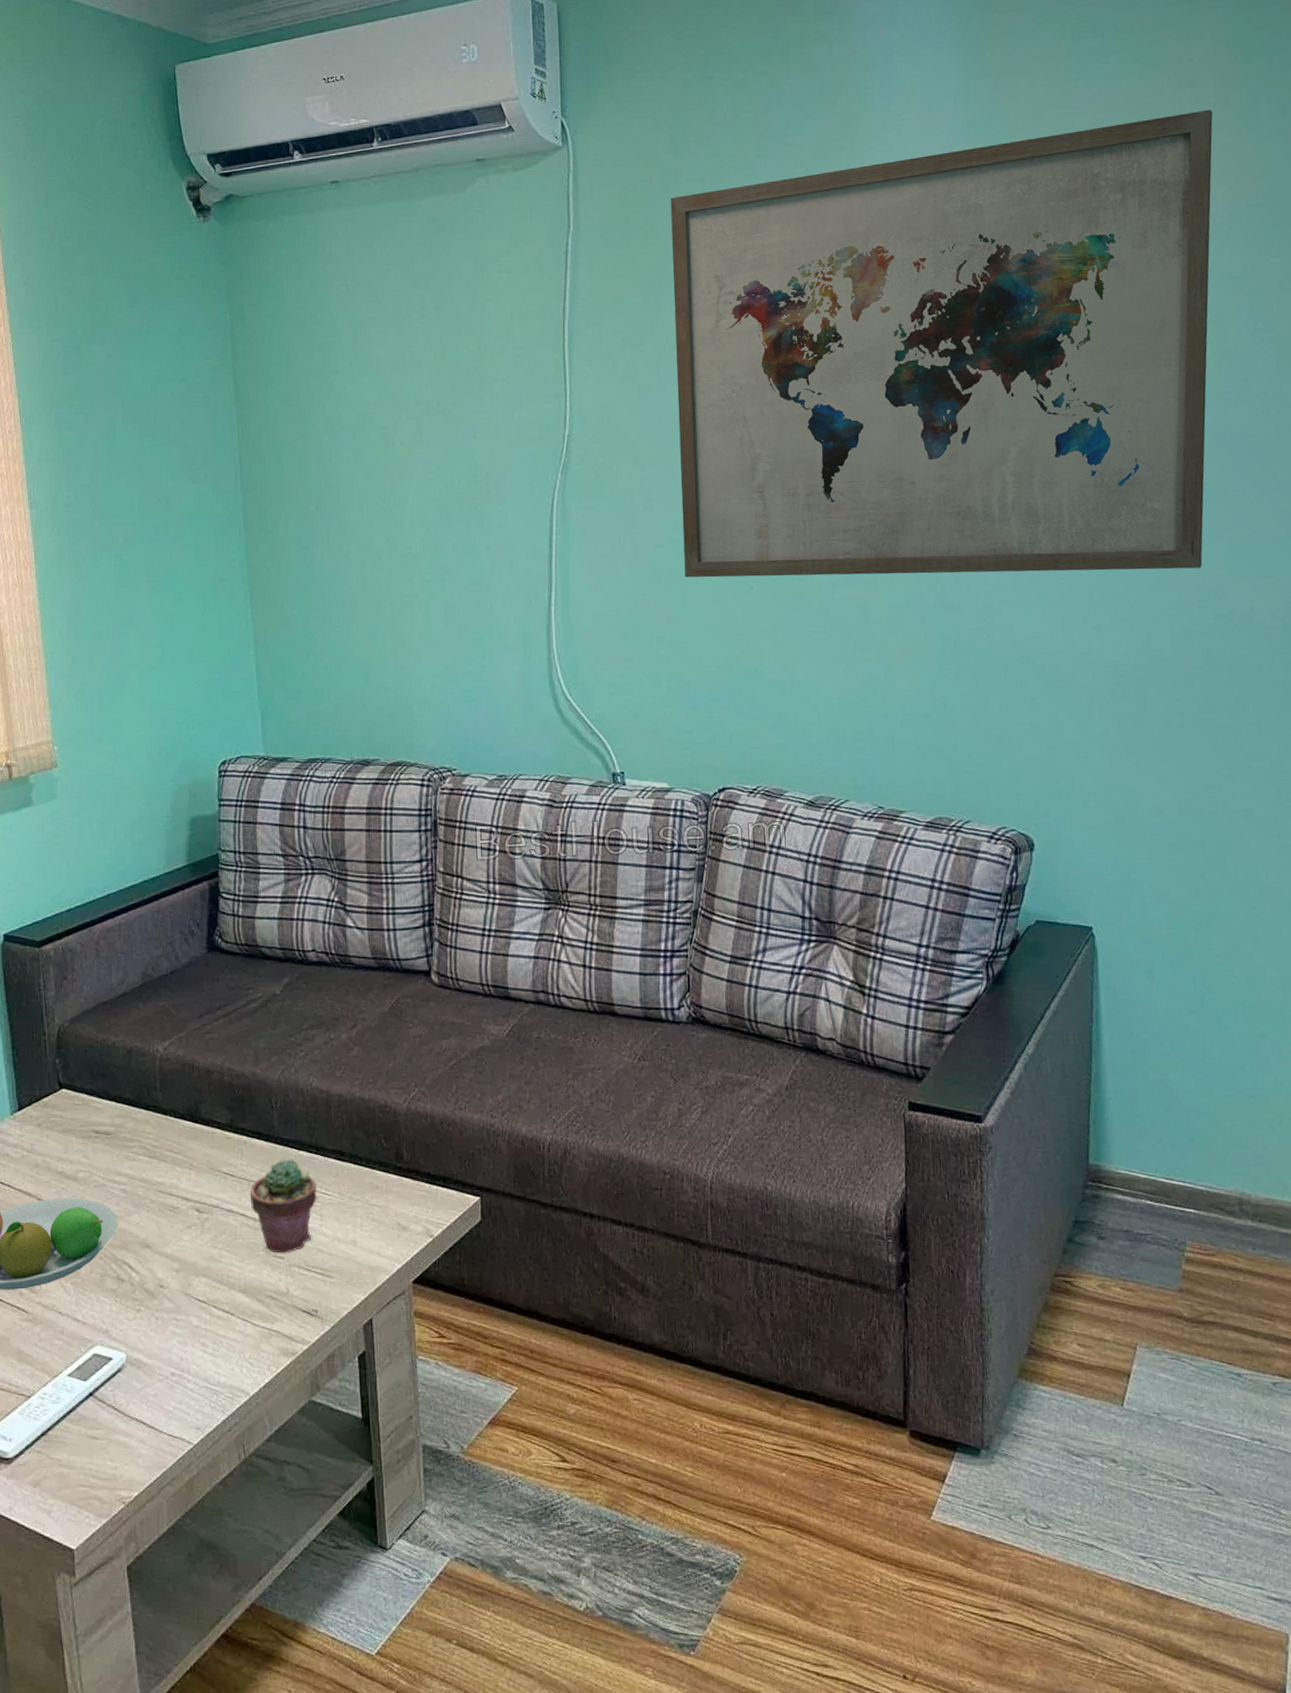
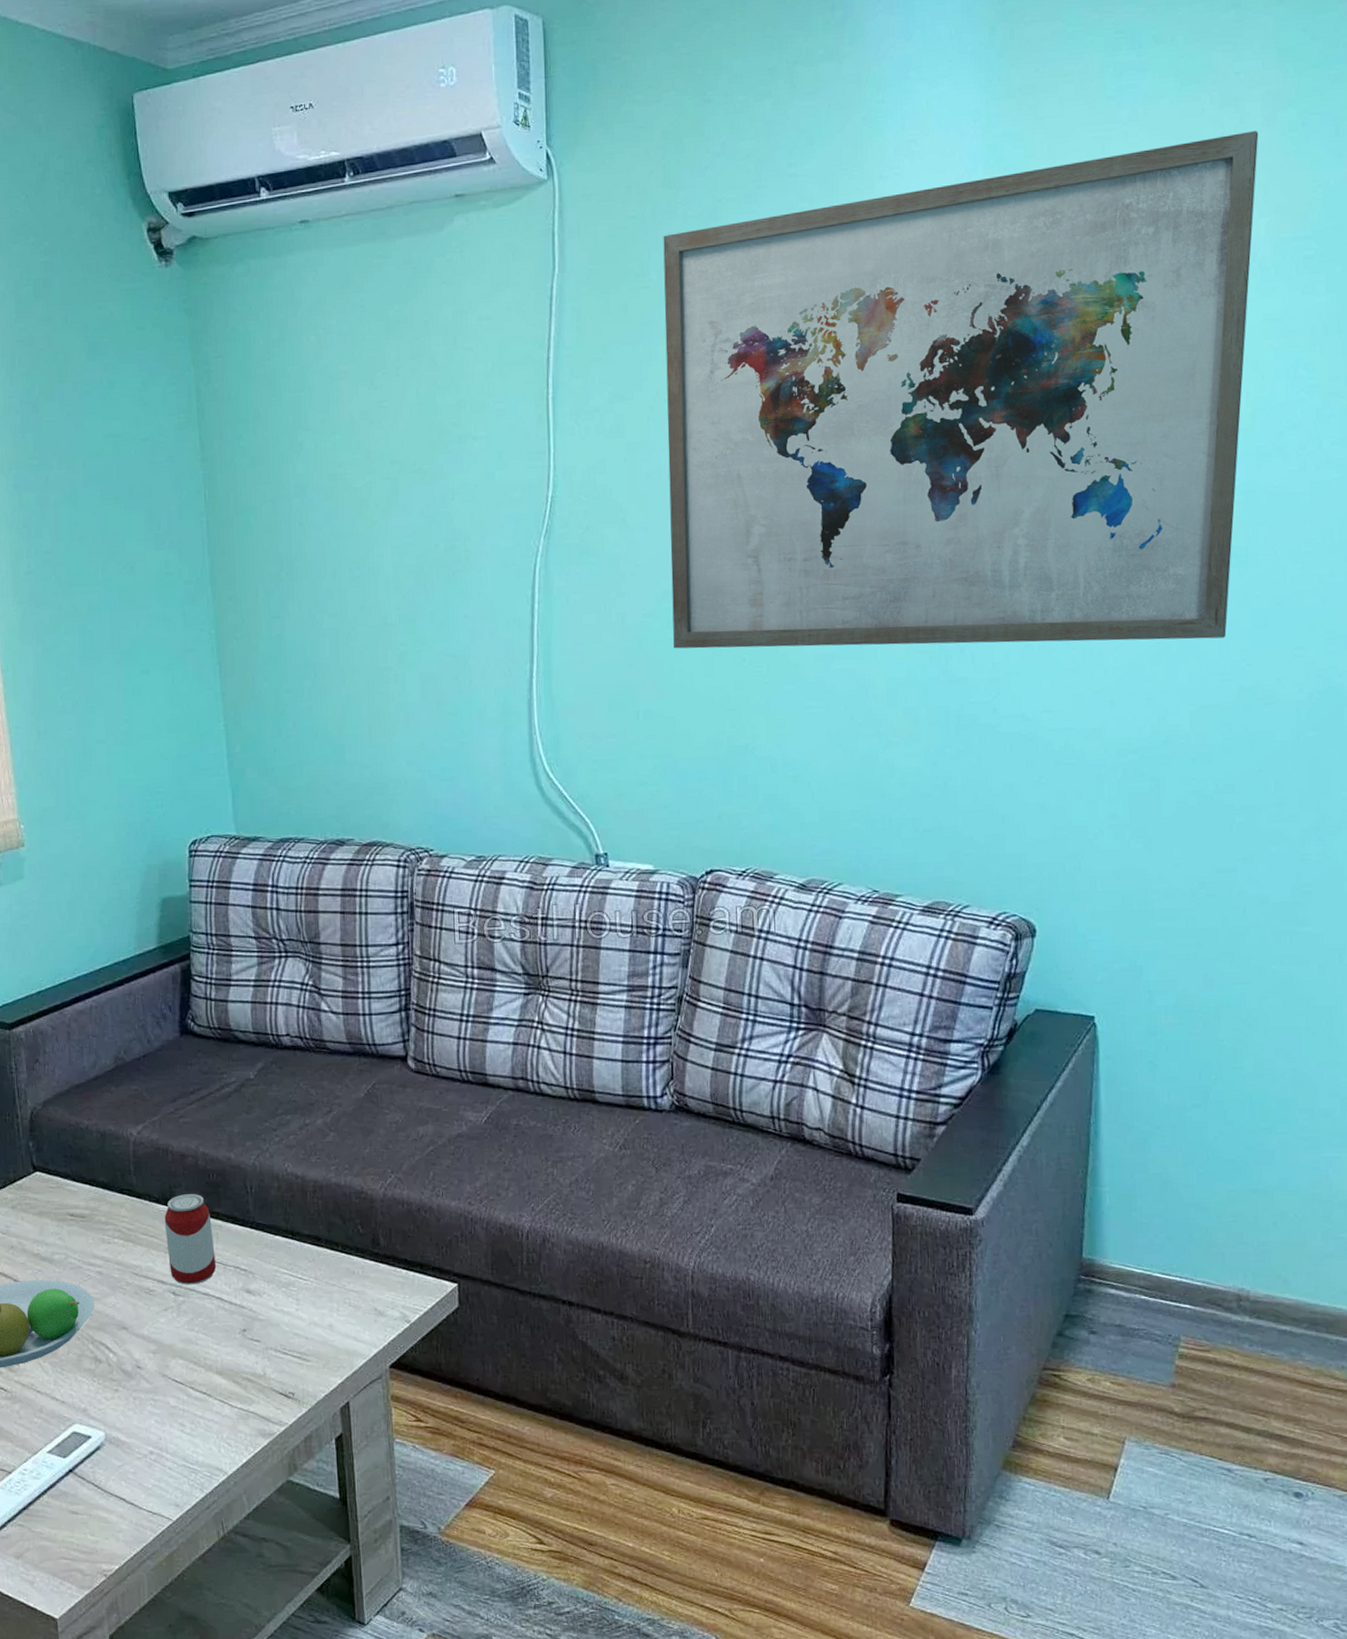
beverage can: none [189,1110,241,1202] -> present [164,1194,217,1285]
potted succulent: present [249,1159,317,1253] -> none [225,1244,293,1337]

